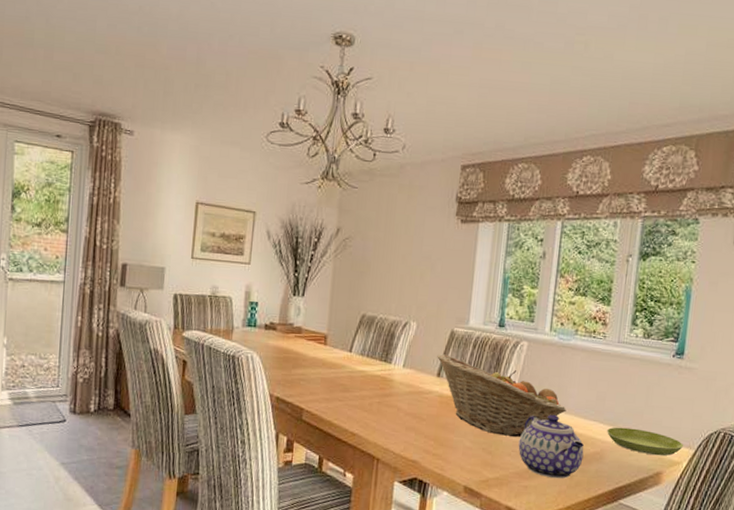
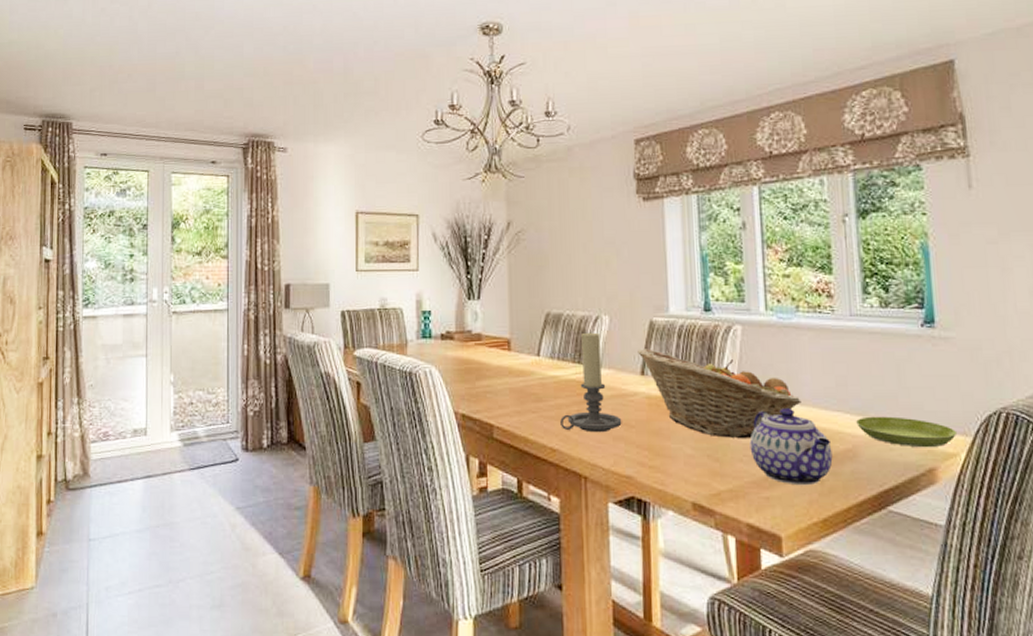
candle holder: none [362,334,416,423] -> present [560,331,622,433]

